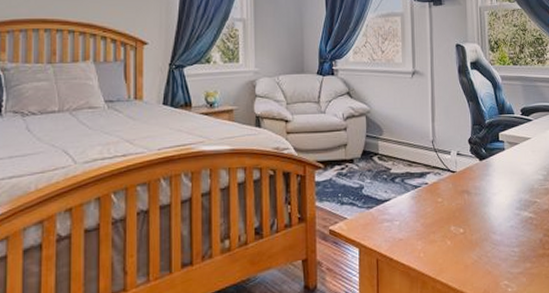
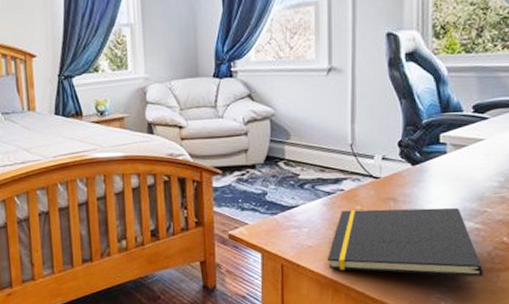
notepad: none [416,199,538,263] -> present [327,207,483,277]

